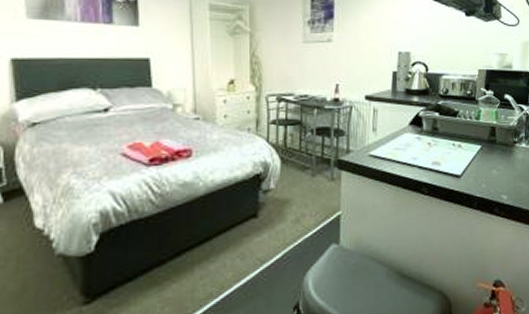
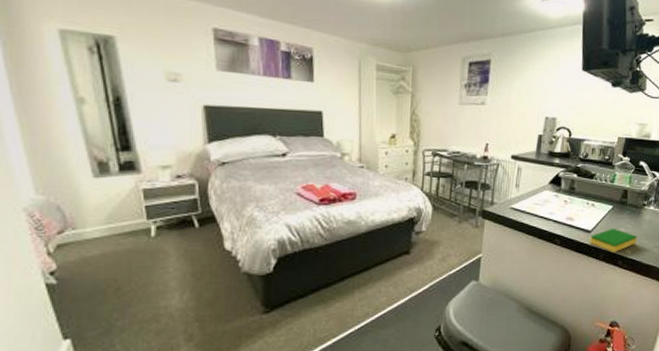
dish sponge: none [460,170,513,199] -> present [590,228,638,252]

